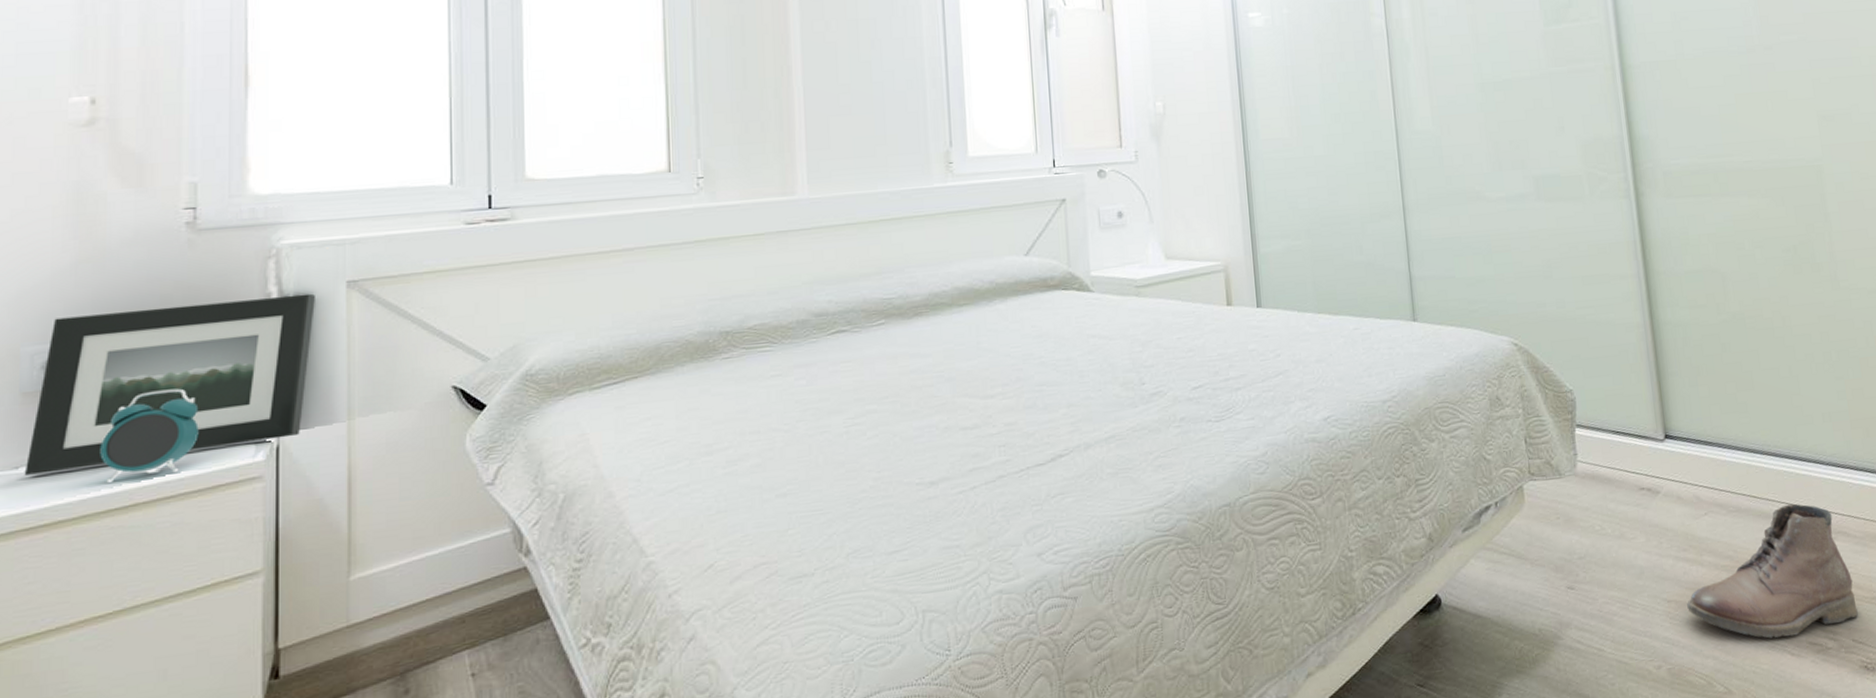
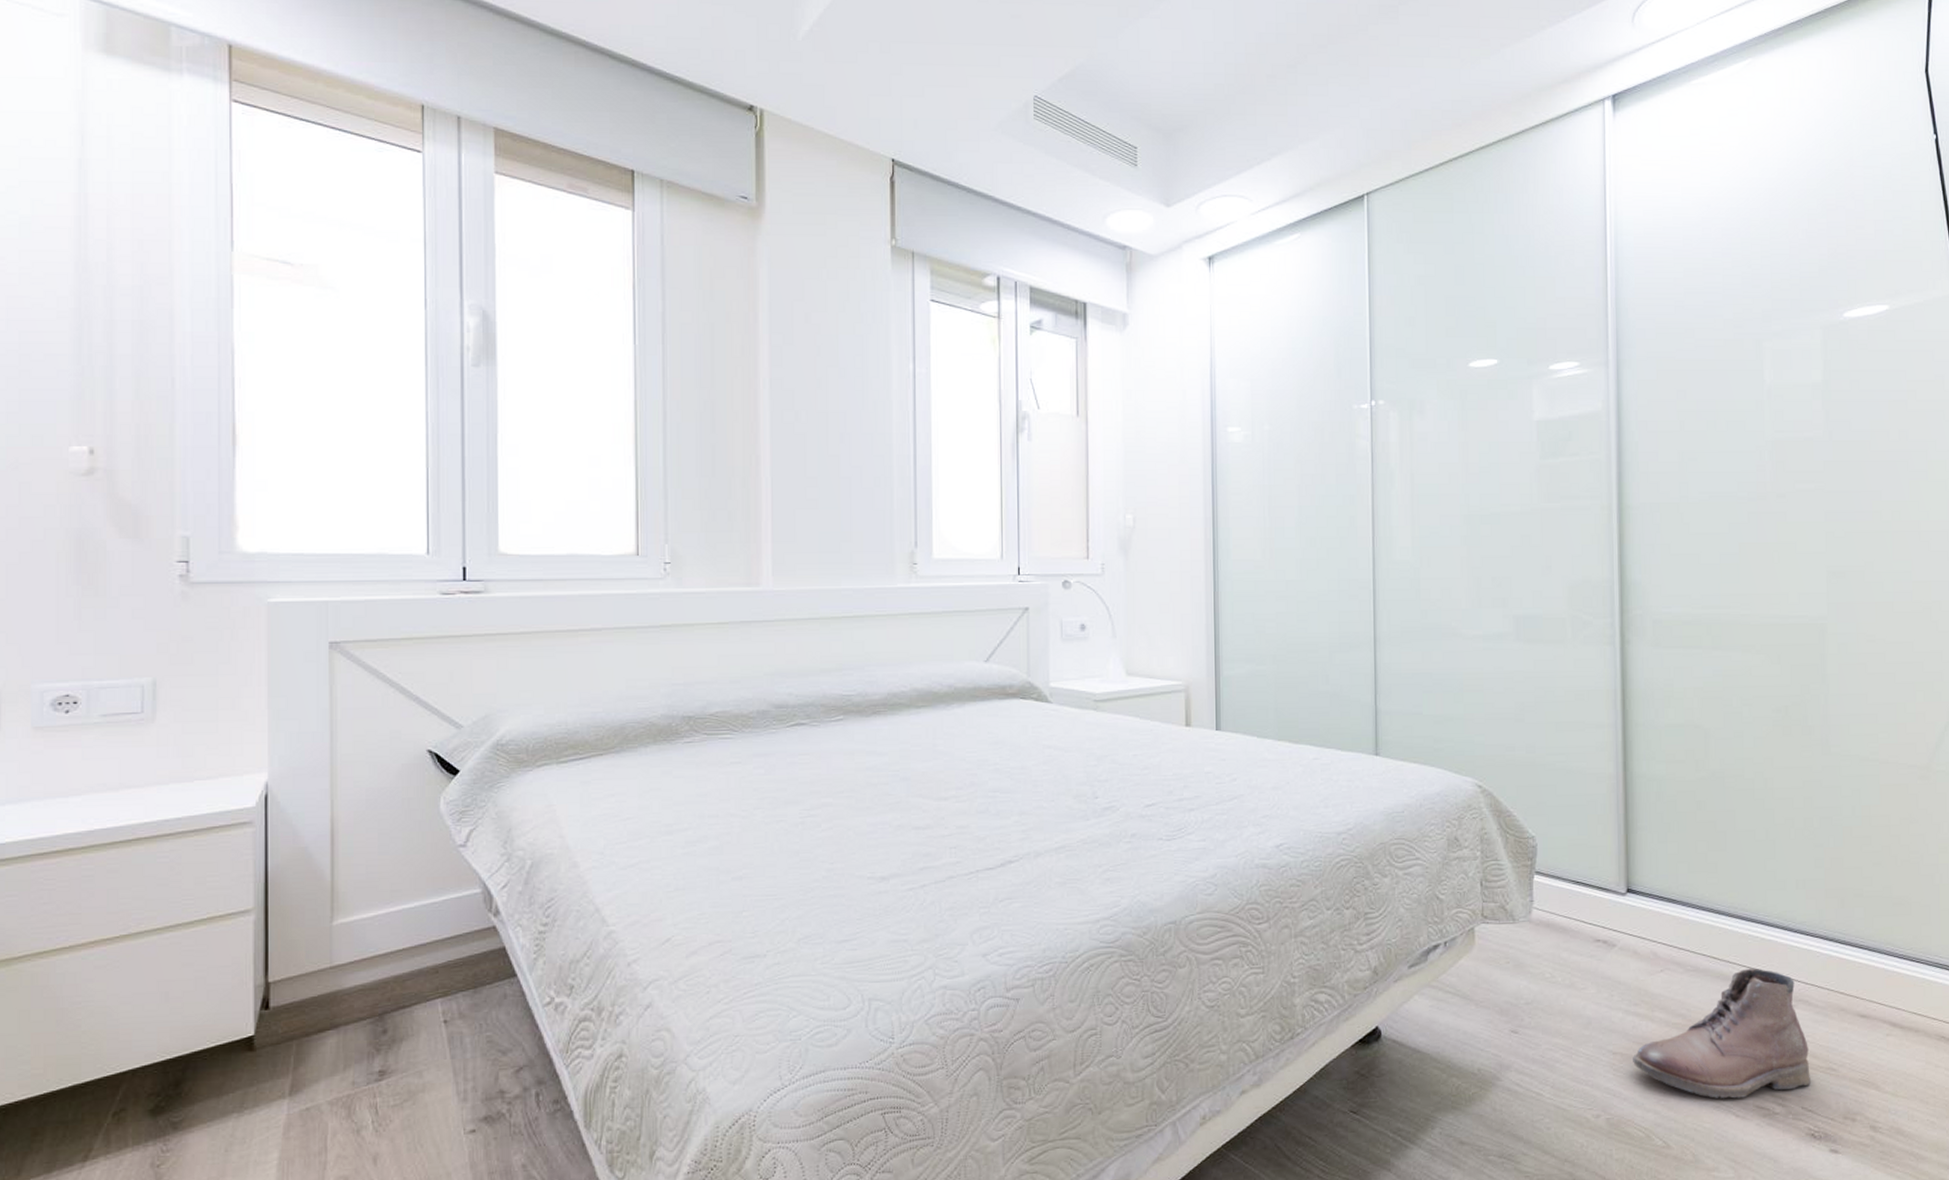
picture frame: present [24,293,315,476] -> none [37,651,300,804]
alarm clock: present [100,388,199,483] -> none [105,733,194,817]

